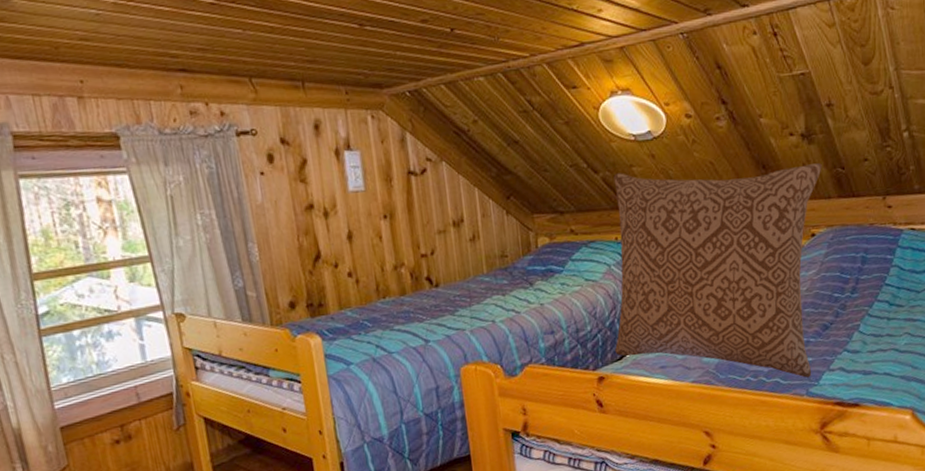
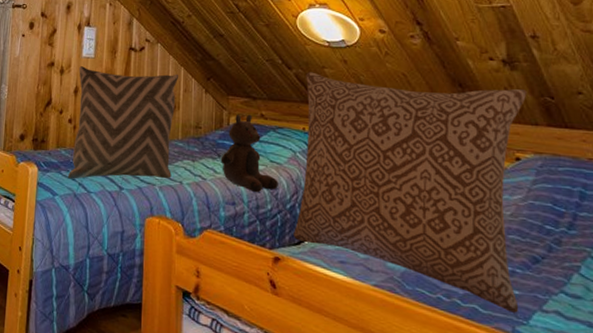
pillow: none [348,196,482,343] -> present [67,66,179,180]
teddy bear: none [533,231,596,317] -> present [220,114,278,193]

